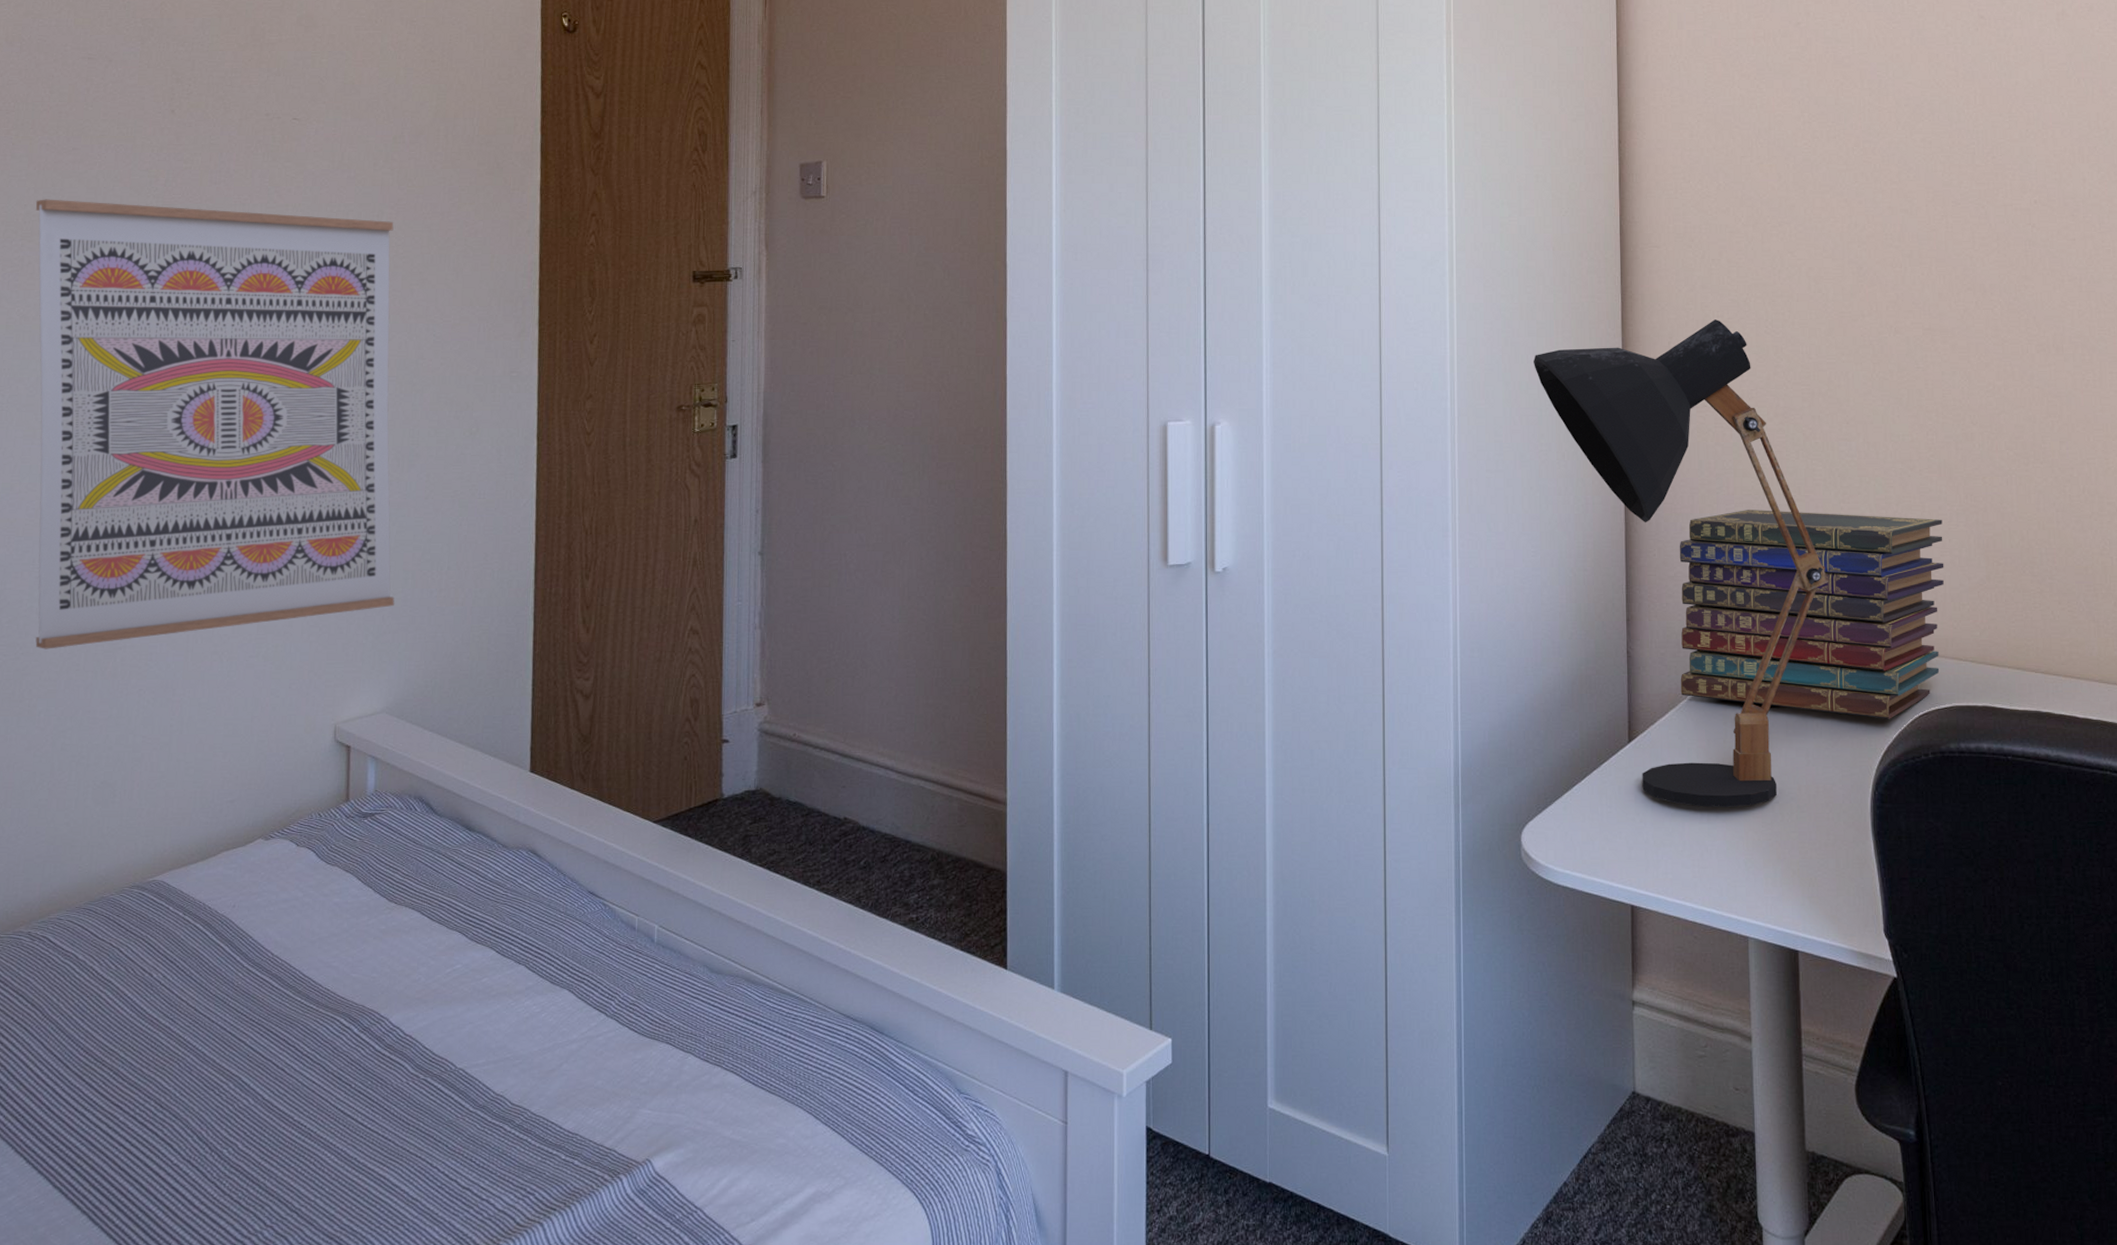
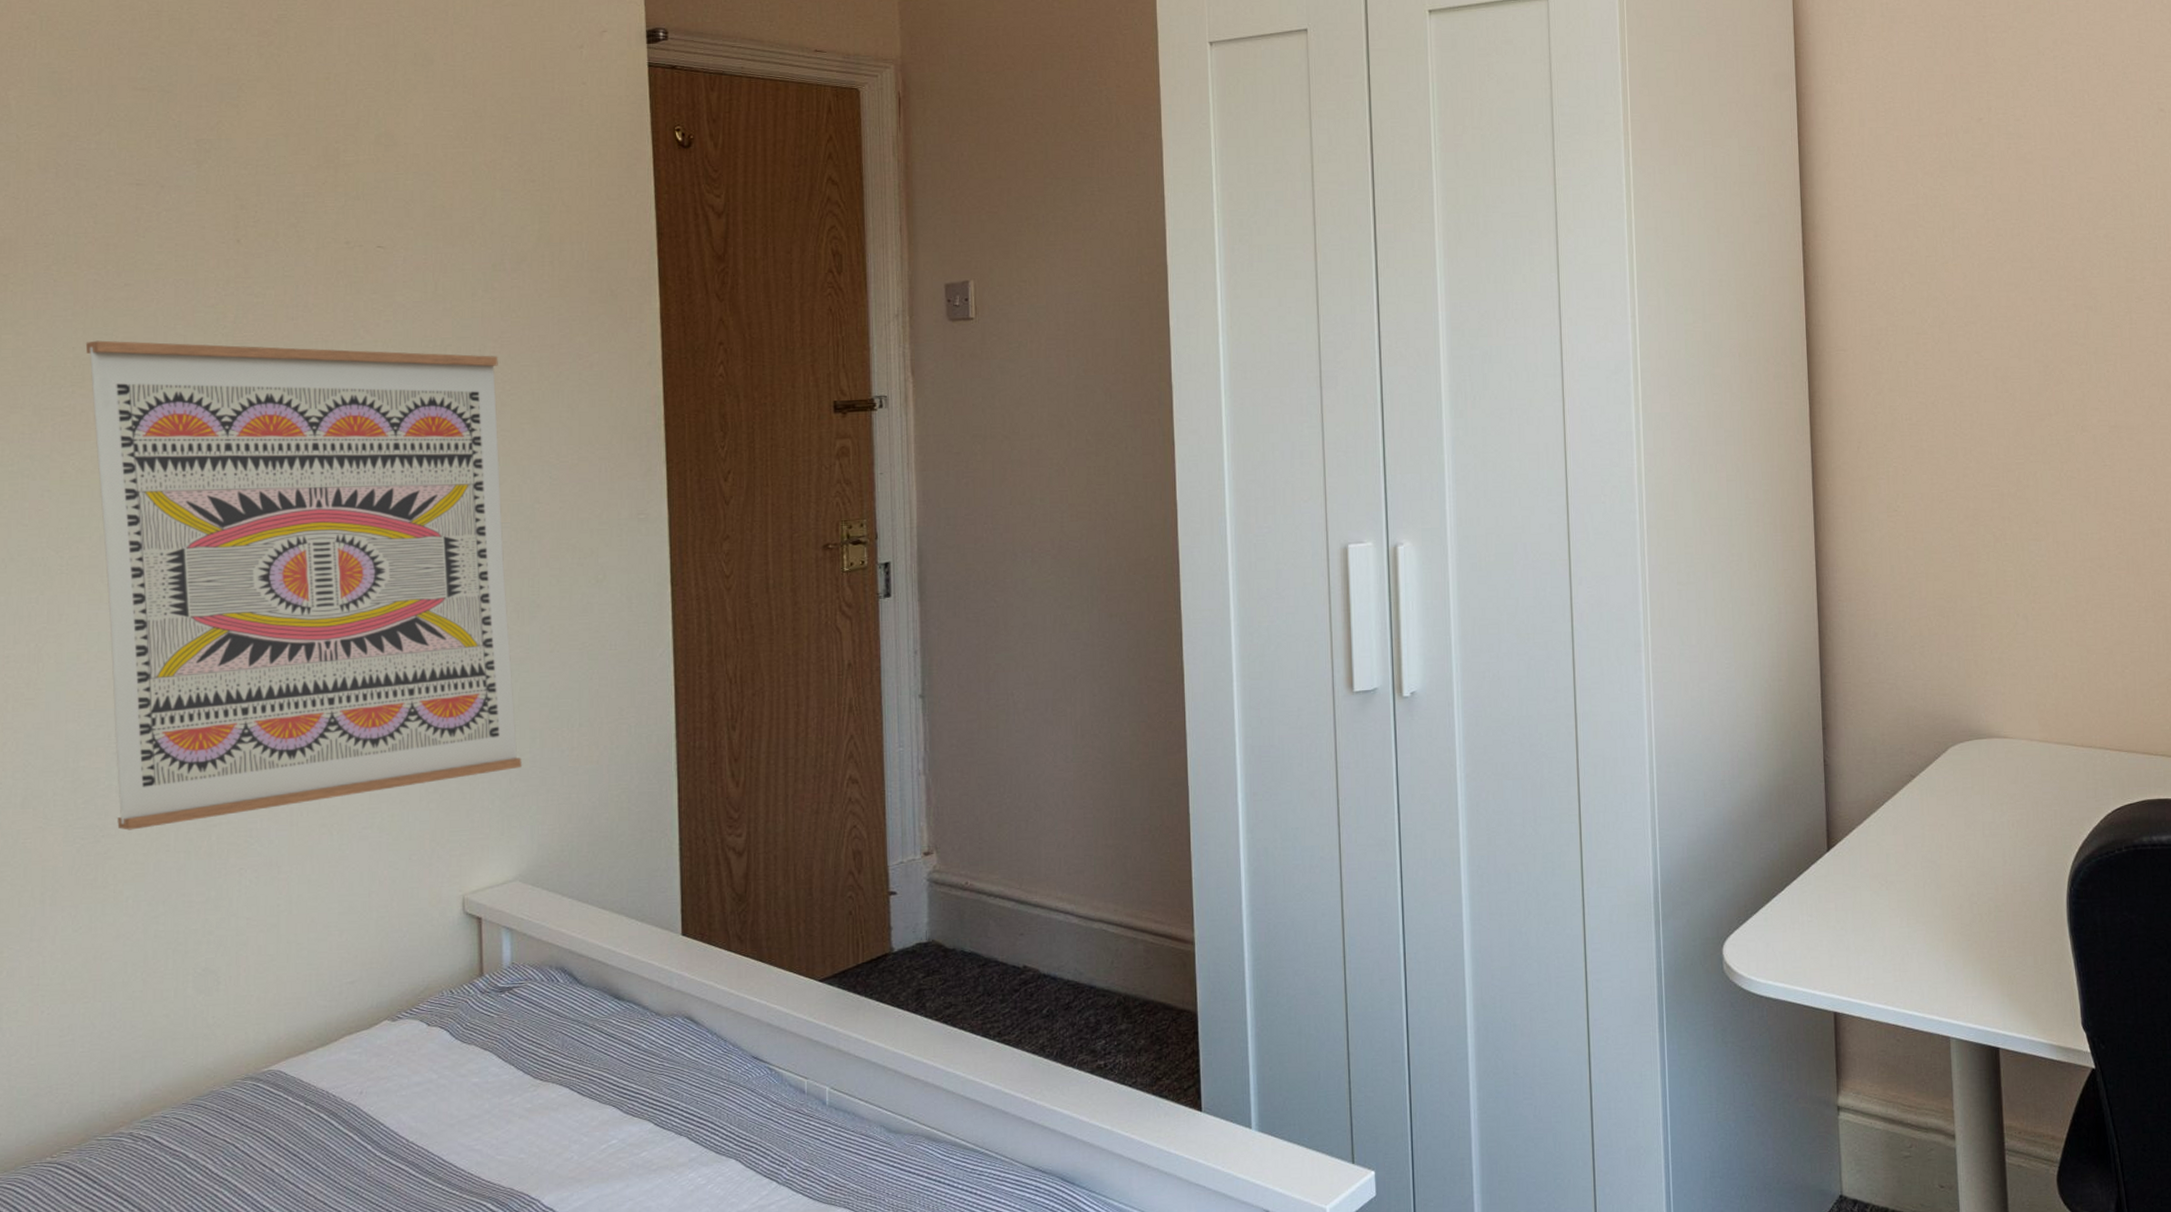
desk lamp: present [1533,319,1829,807] -> none [1721,422,2022,912]
book stack: present [1679,510,1944,719] -> none [1873,613,2134,816]

